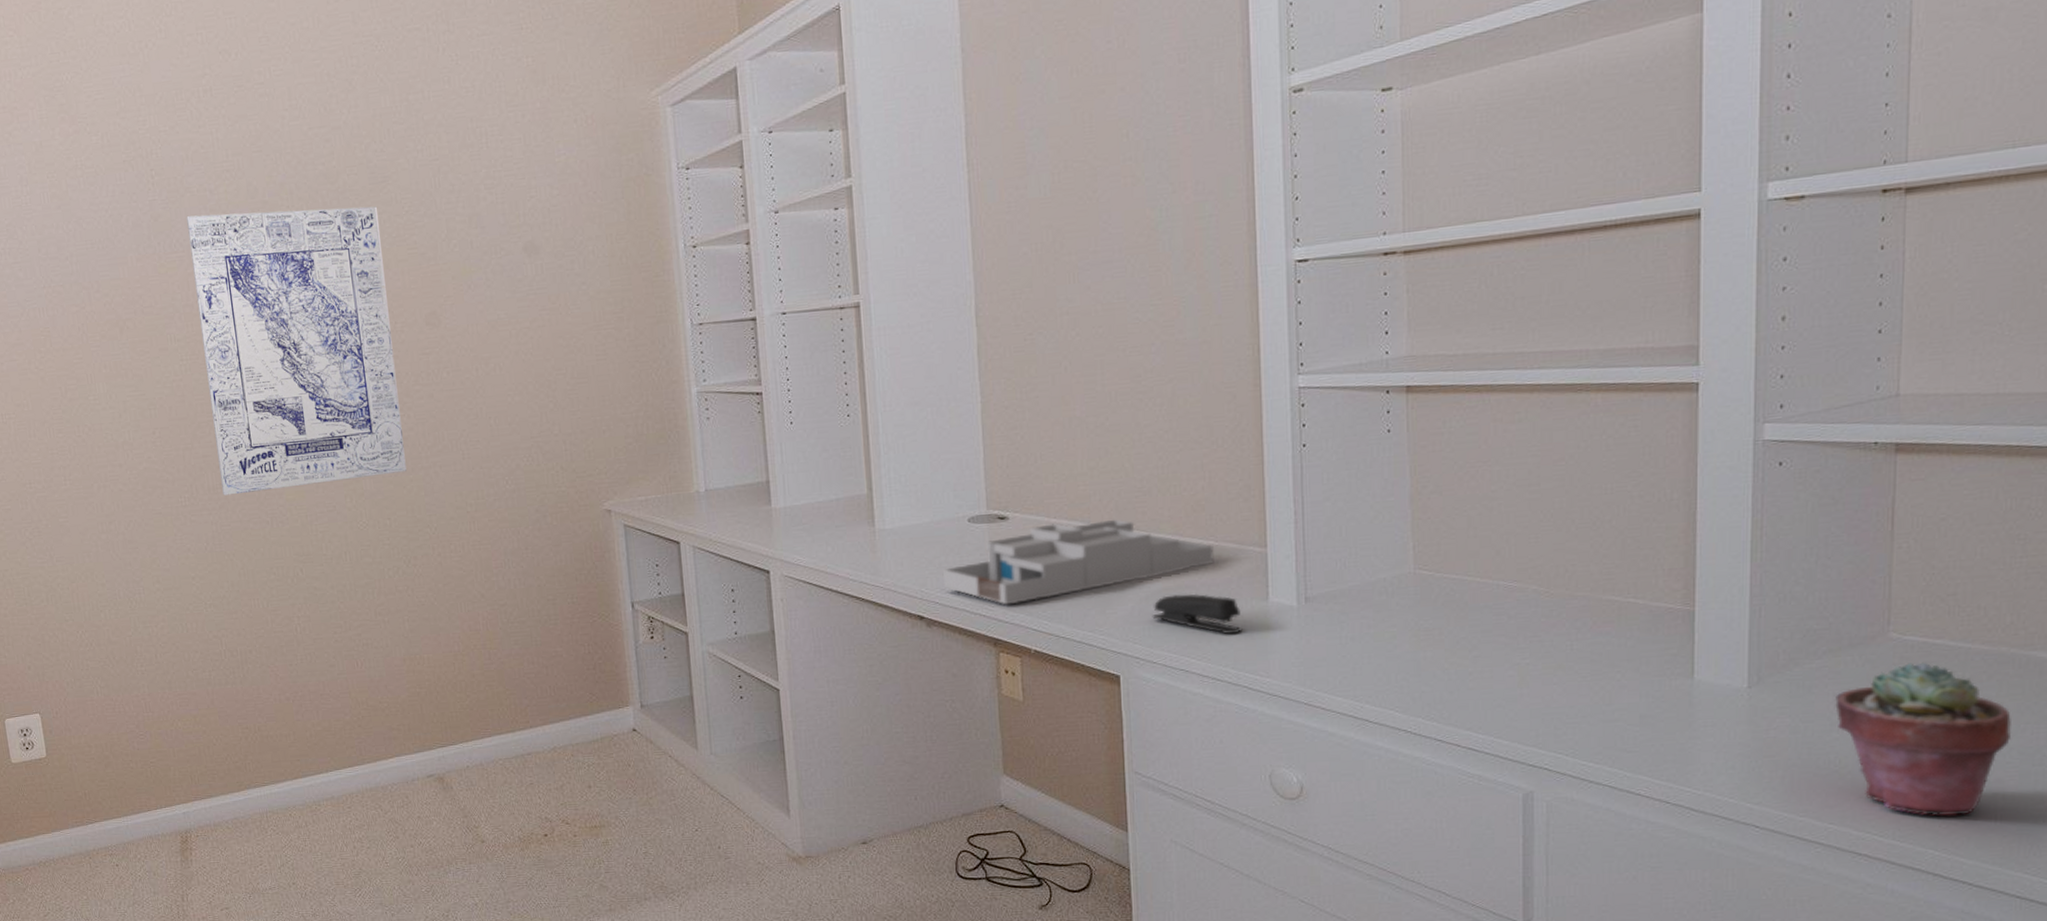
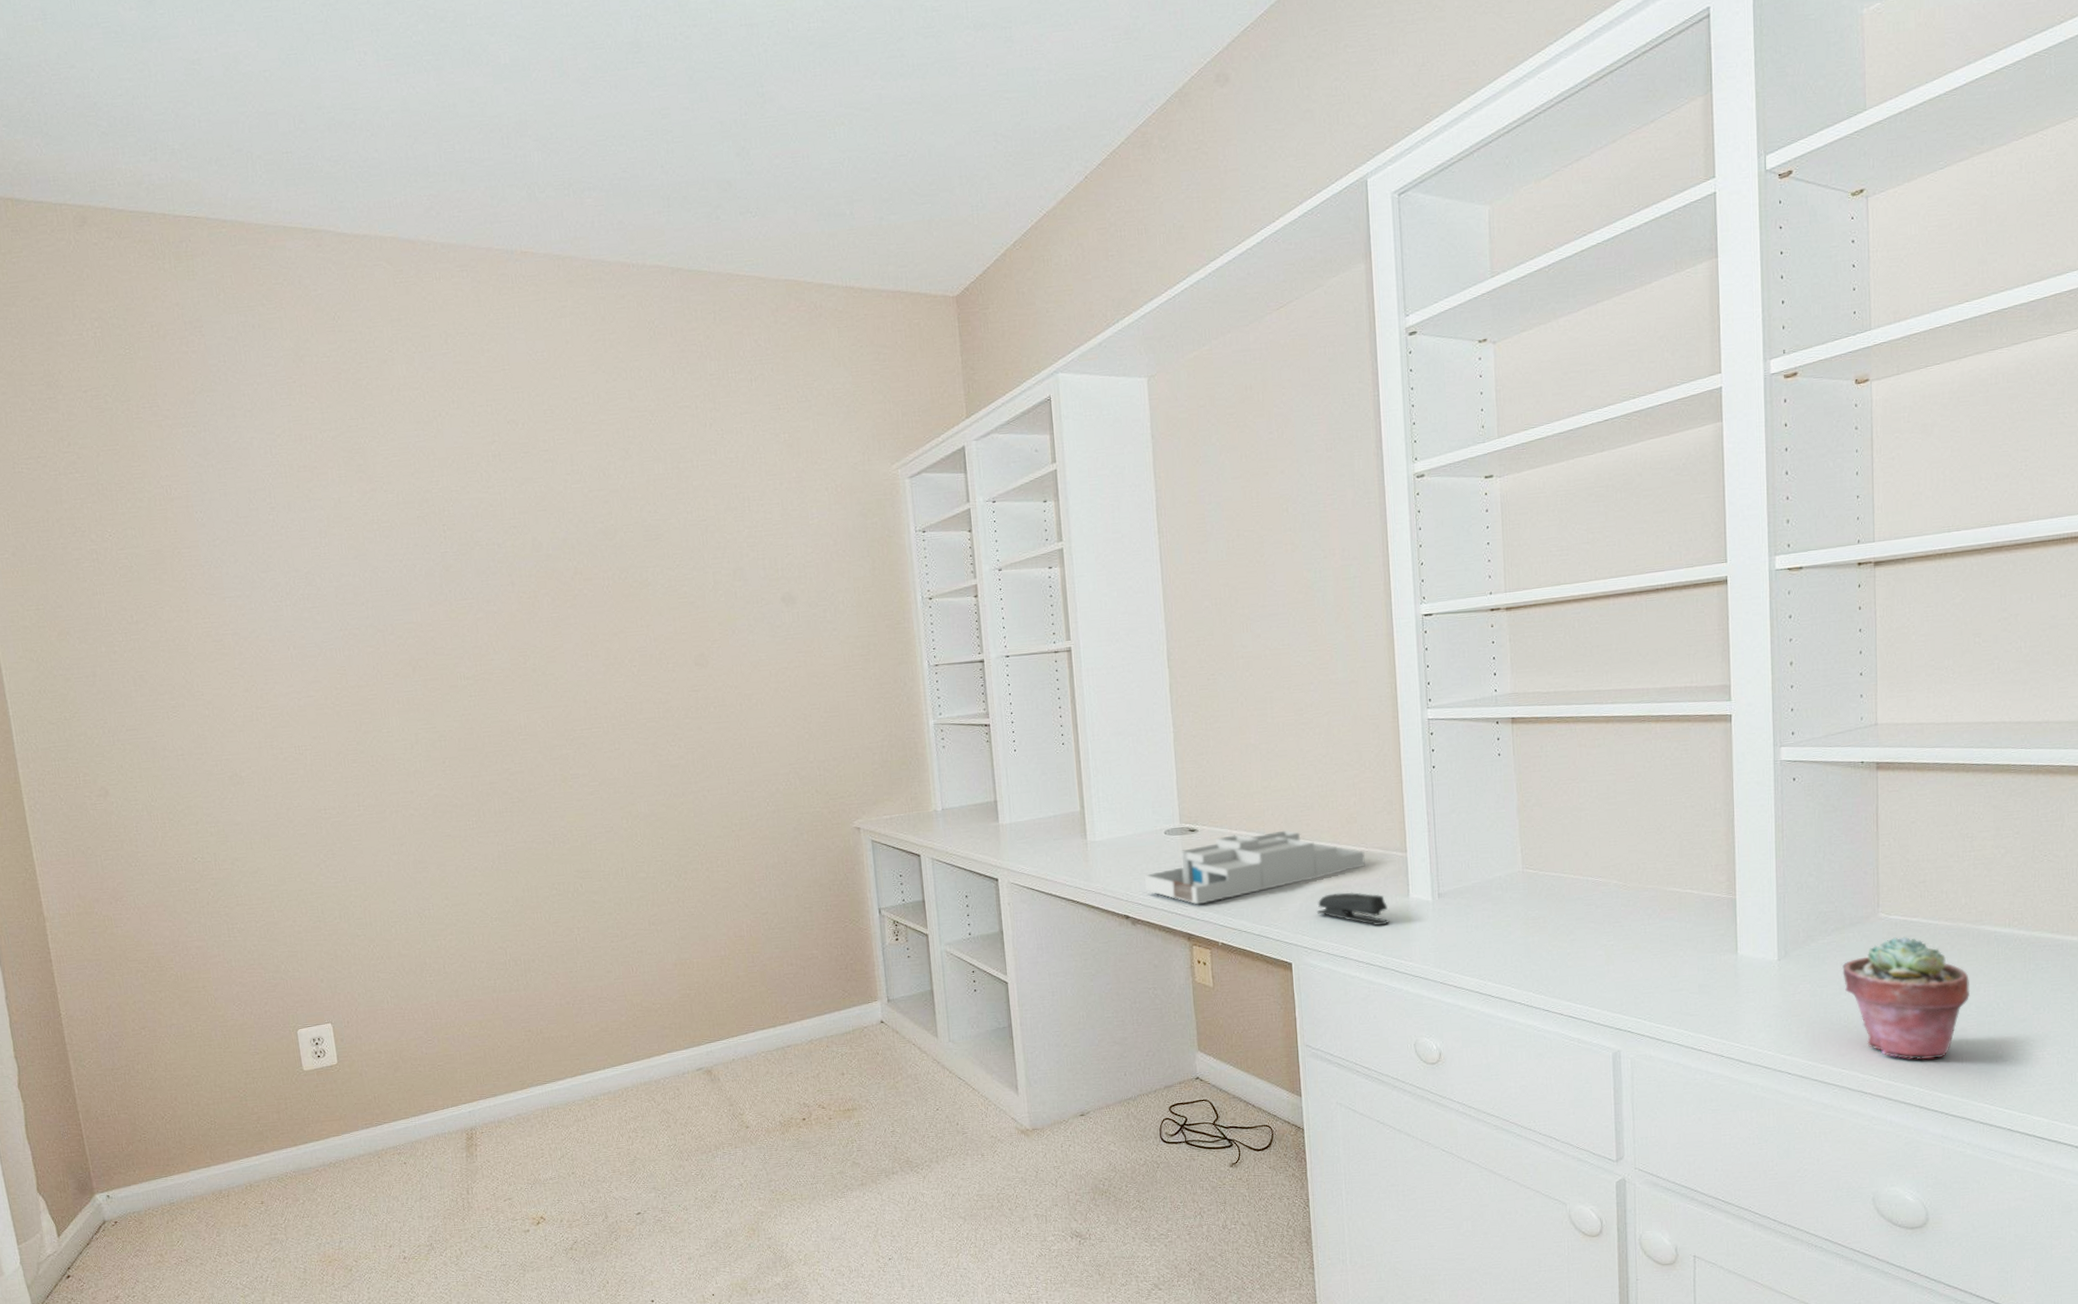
wall art: present [186,206,407,496] -> none [476,560,678,819]

